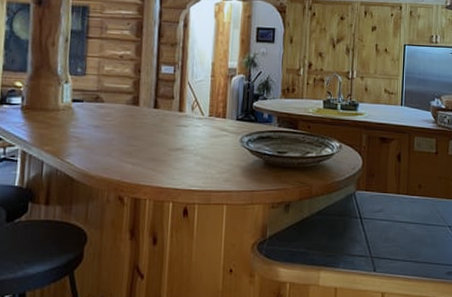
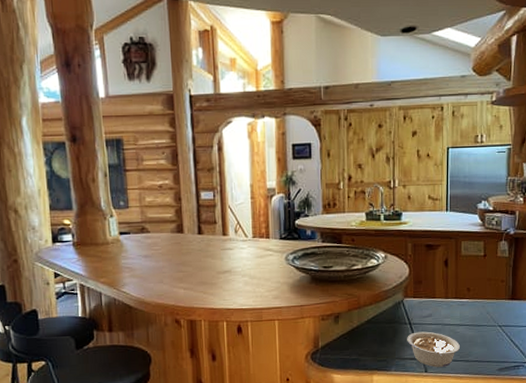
legume: none [357,227,409,267] -> present [407,331,460,367]

